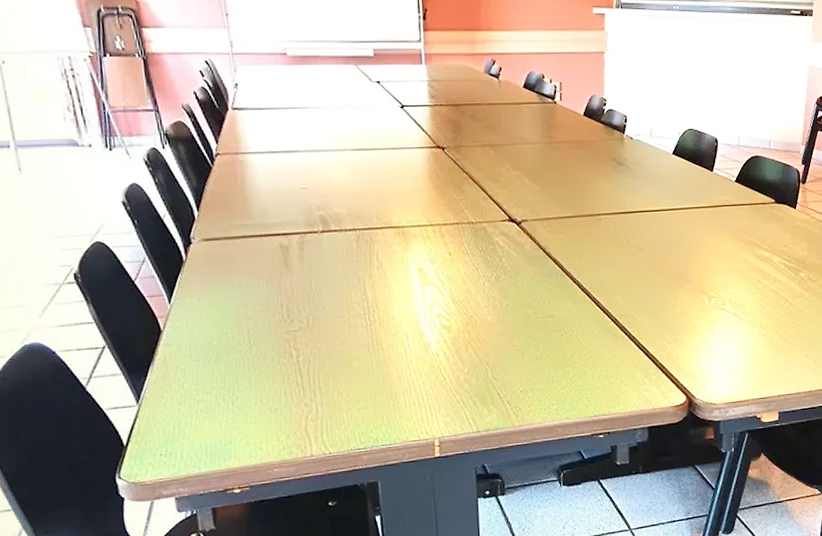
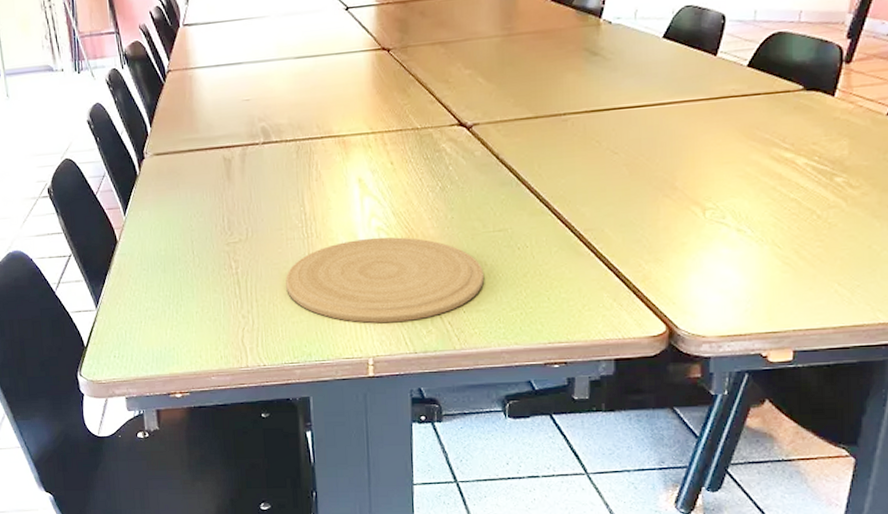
plate: none [349,323,537,406] -> present [285,237,484,323]

